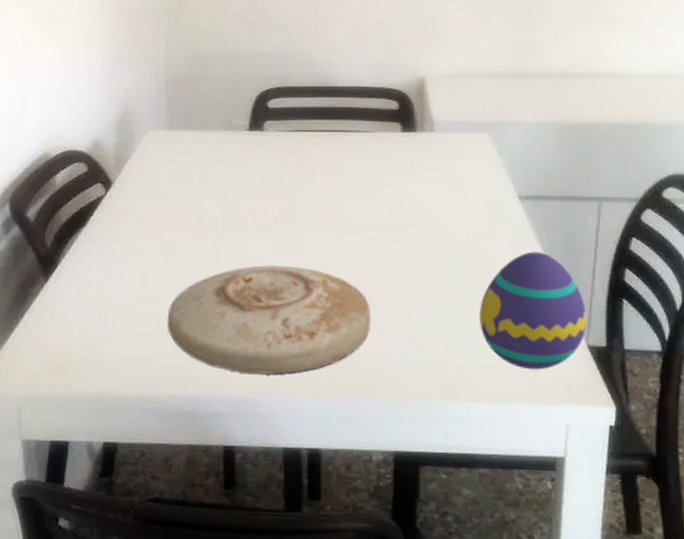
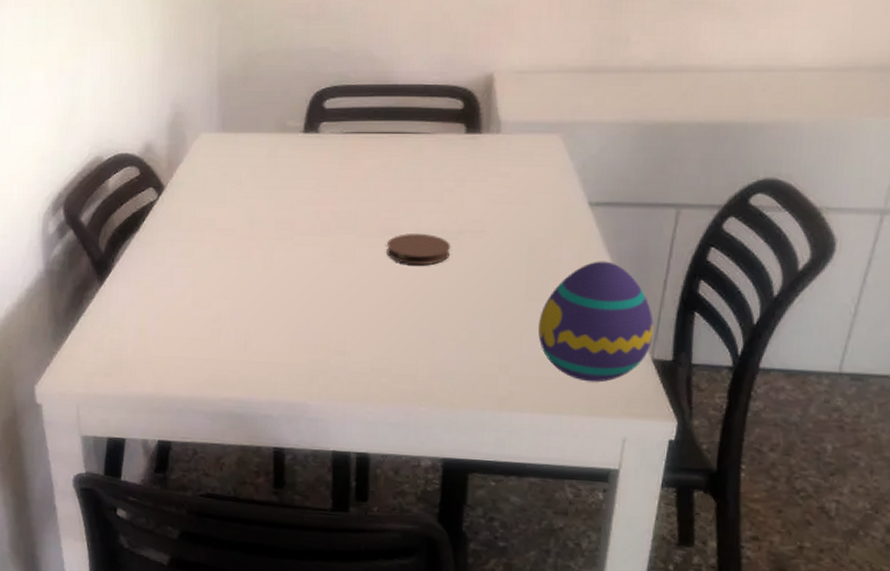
plate: present [167,265,372,374] -> none [219,272,426,380]
coaster: none [332,227,393,258] -> present [387,234,451,266]

